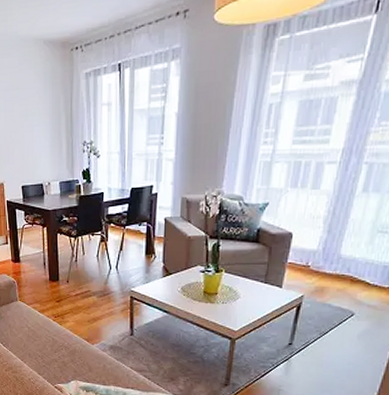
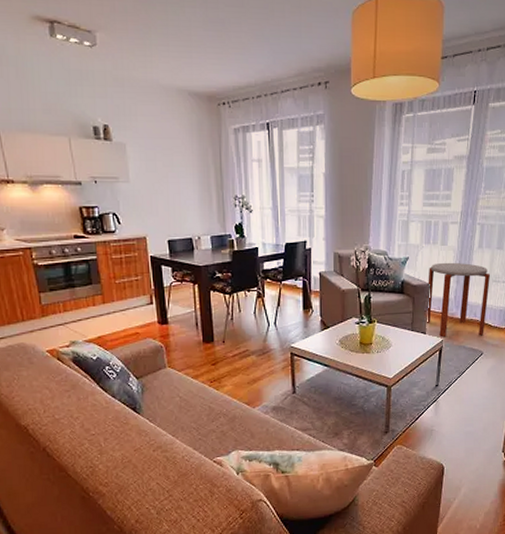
side table: none [282,208,375,294] -> present [425,262,490,337]

